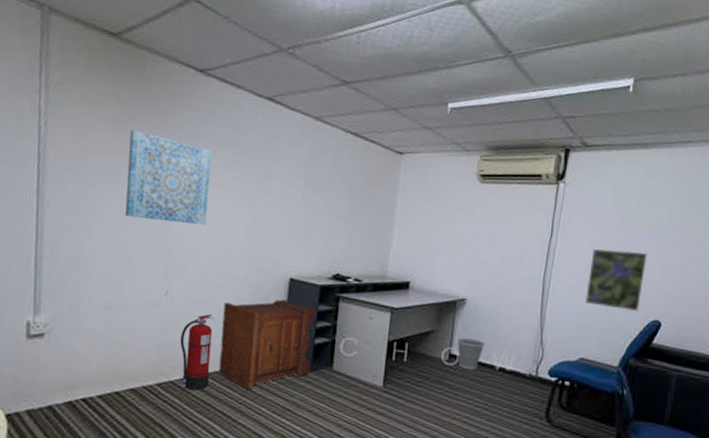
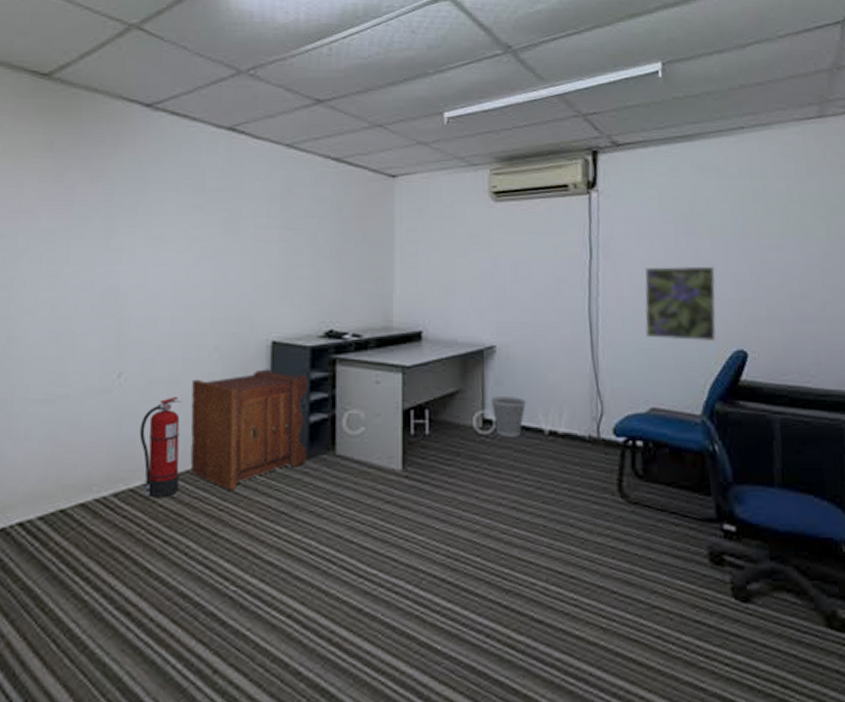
wall art: present [125,129,212,225] -> none [64,180,167,285]

